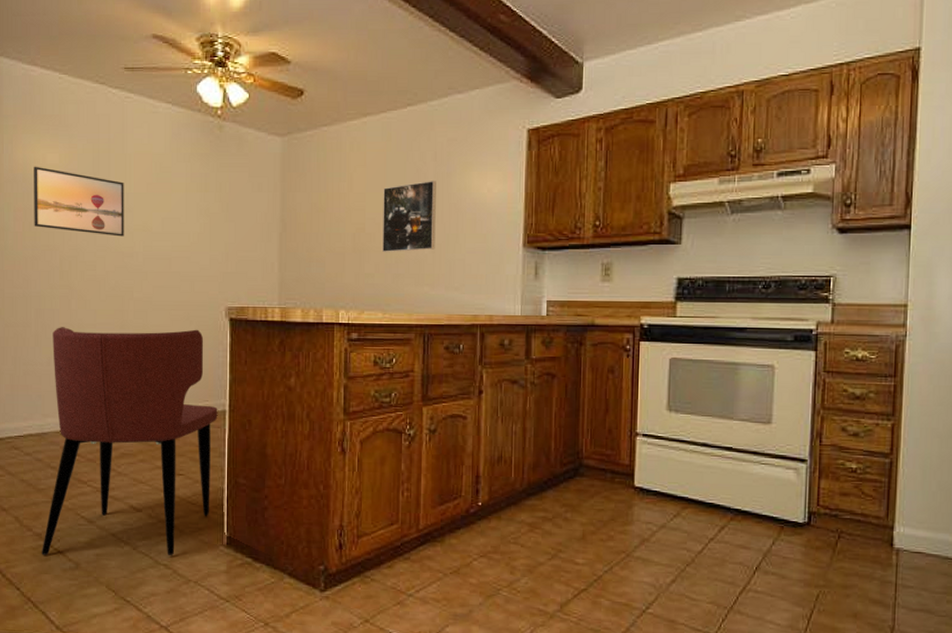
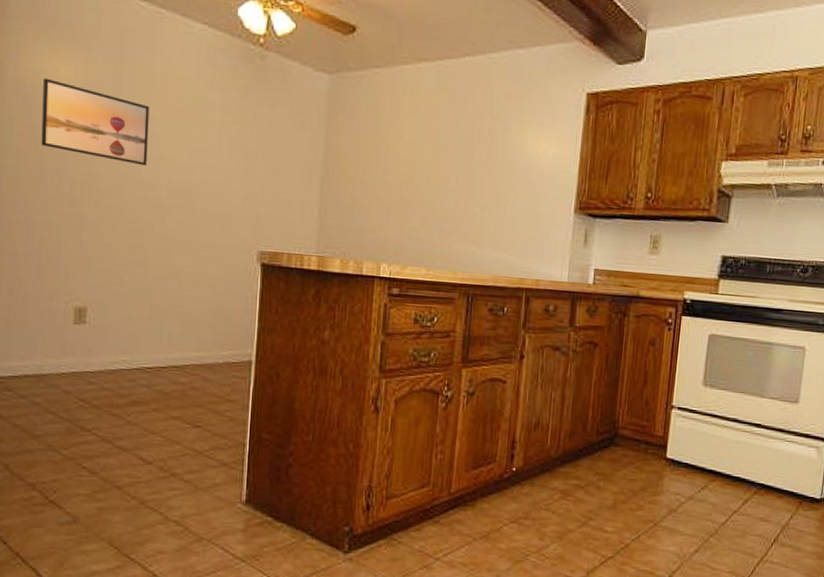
dining chair: present [42,327,218,556] -> none [34,259,243,513]
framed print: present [382,181,436,253] -> none [430,136,491,208]

